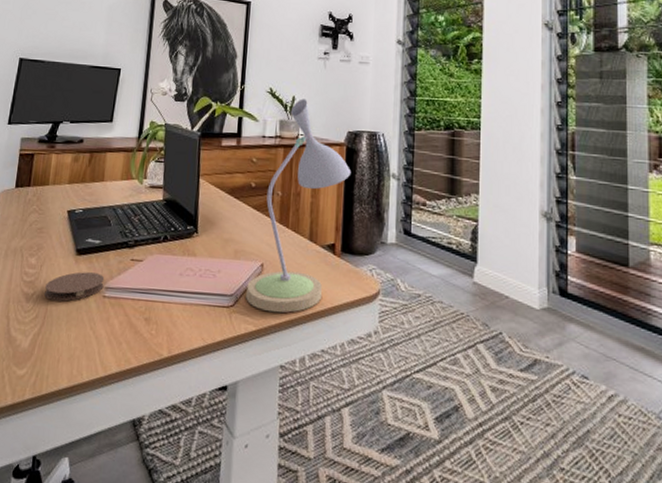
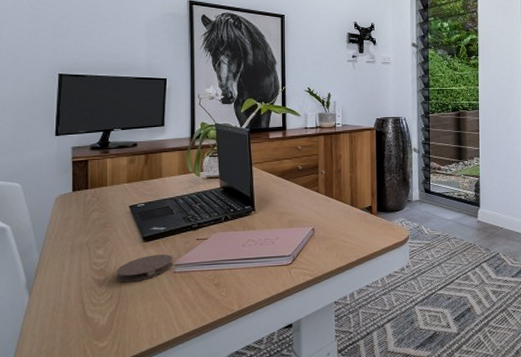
desk lamp: present [246,98,352,313] -> none [302,95,381,264]

